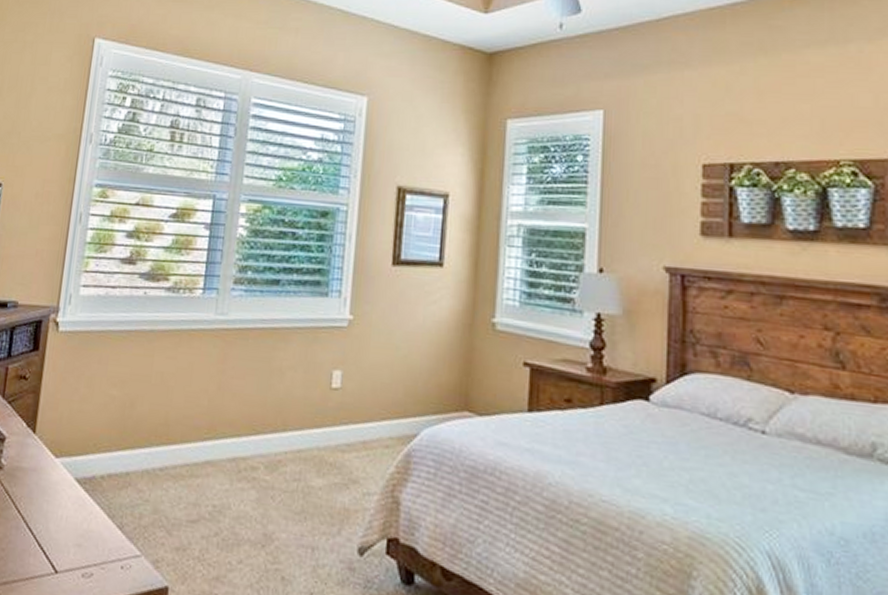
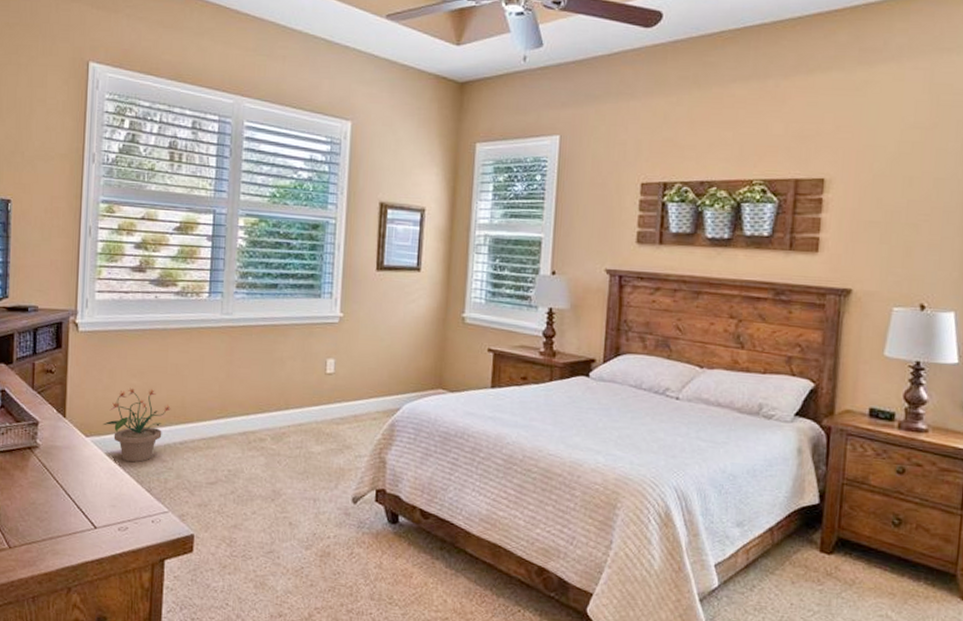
potted plant: none [75,399,153,492] -> present [103,387,171,463]

